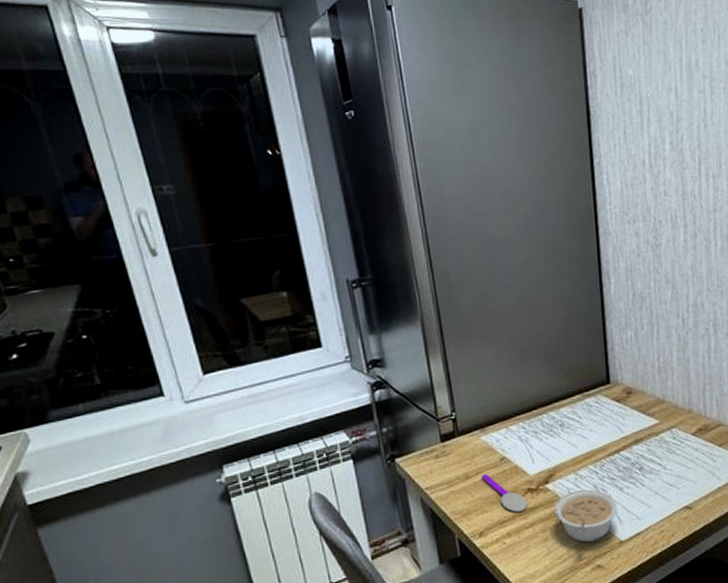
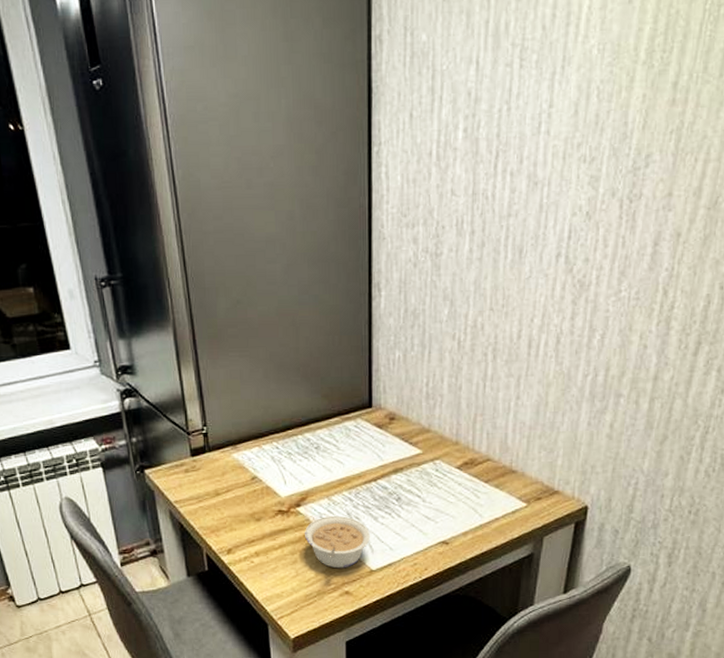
spoon: present [481,474,528,512] -> none [231,492,278,532]

